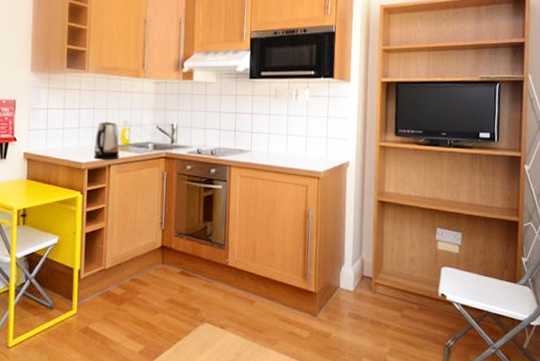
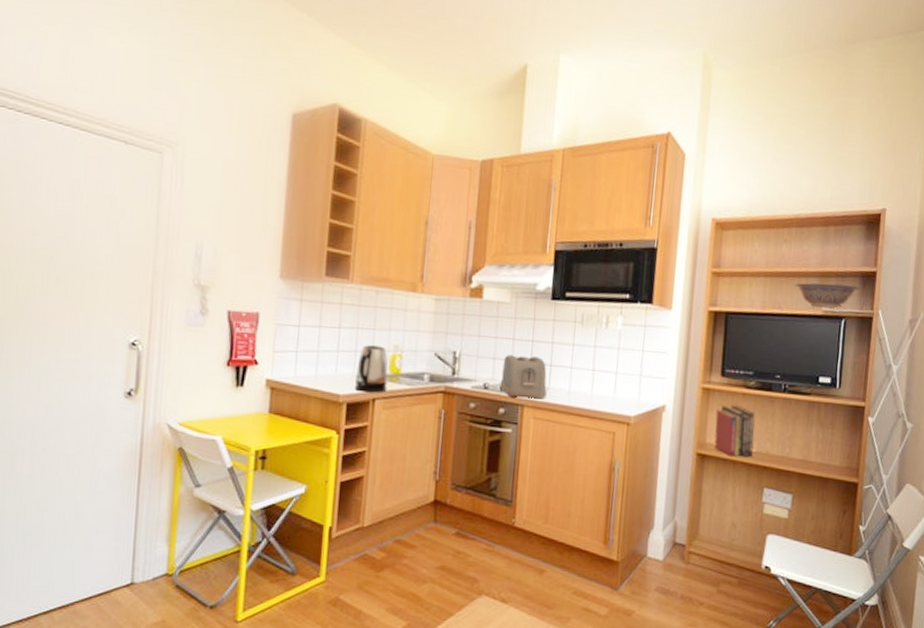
toaster: none [210,125,249,160] -> present [500,355,547,399]
books: none [391,159,426,203] -> present [714,405,755,458]
decorative bowl: none [454,54,511,75] -> present [795,283,860,309]

